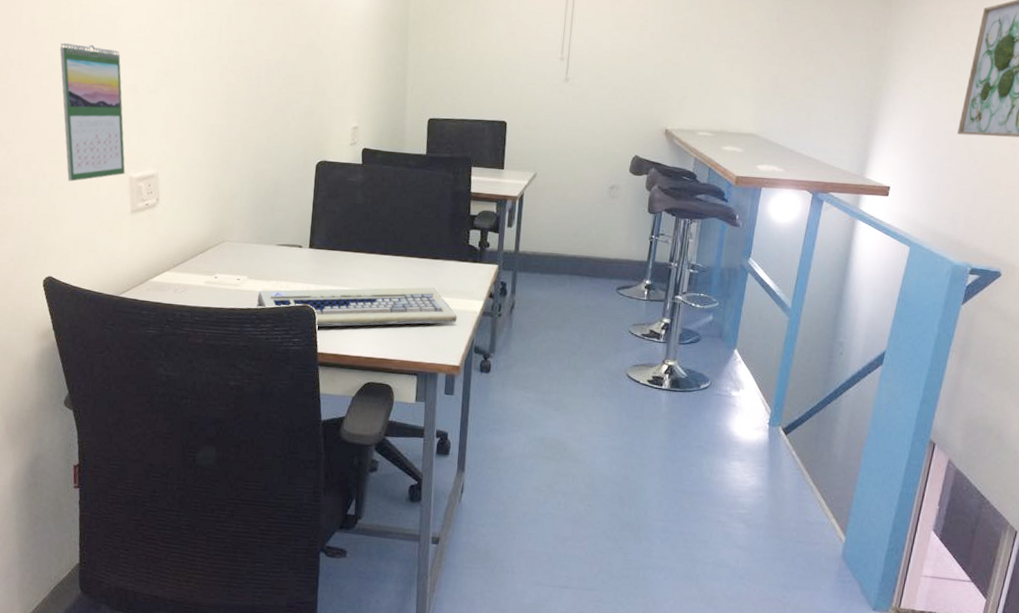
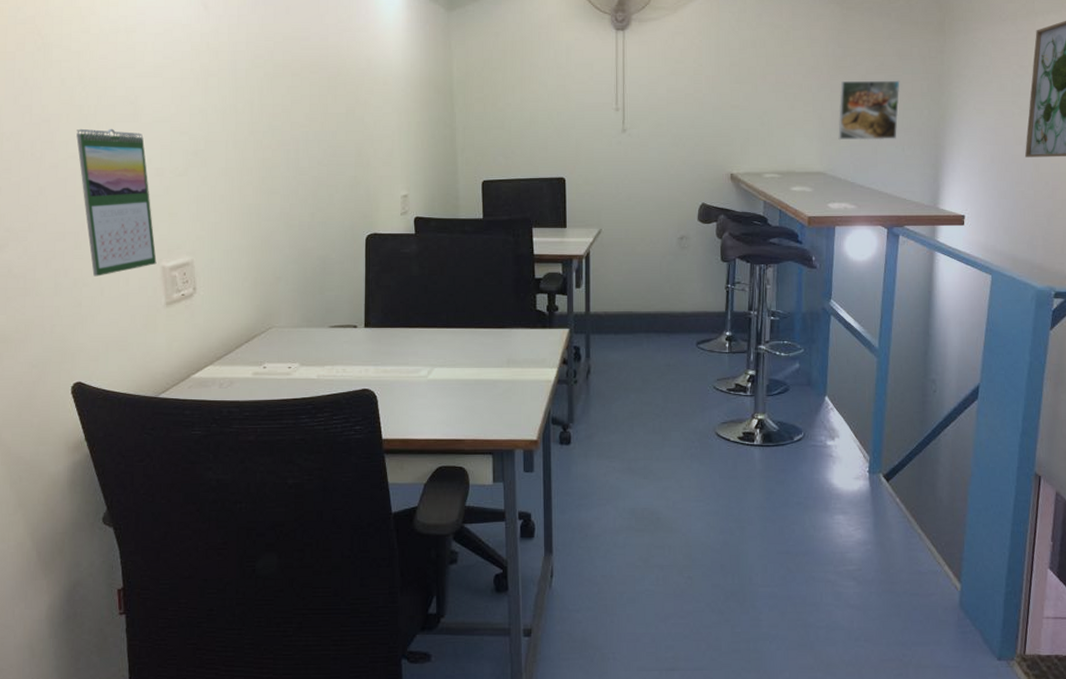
computer keyboard: present [256,287,457,327] -> none [311,358,530,411]
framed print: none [774,45,841,107] -> present [838,80,900,141]

